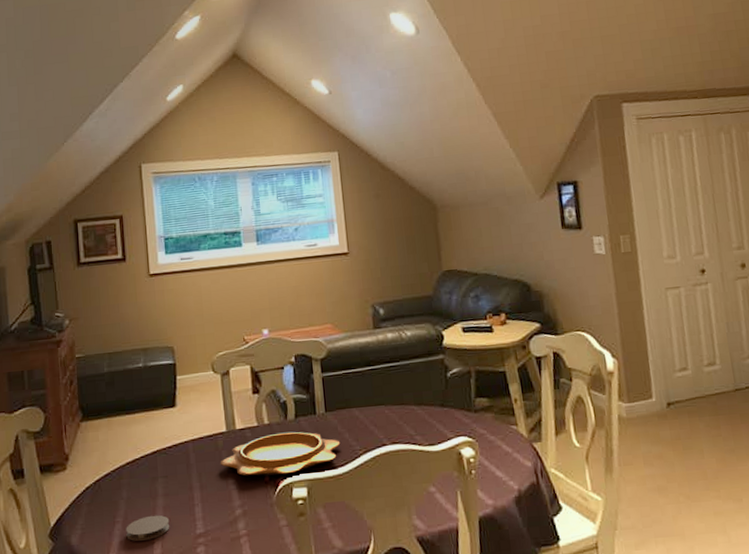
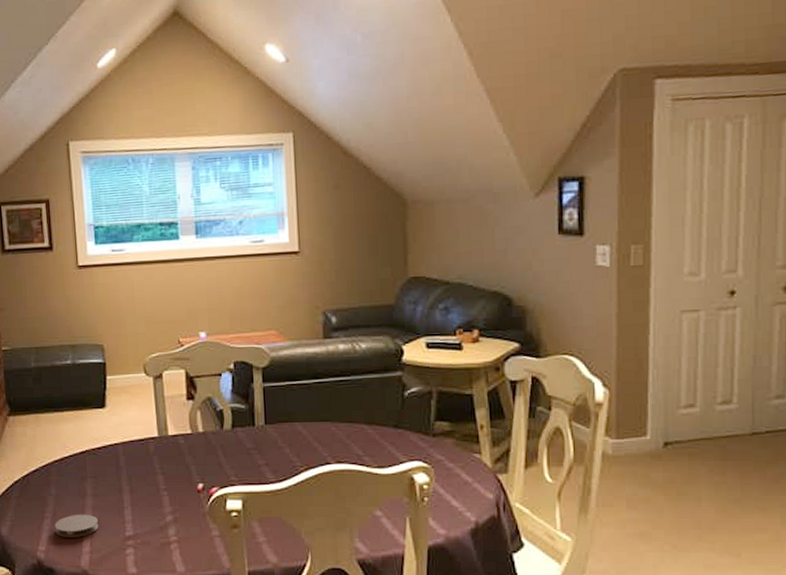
decorative bowl: present [220,432,341,476] -> none [151,442,280,485]

